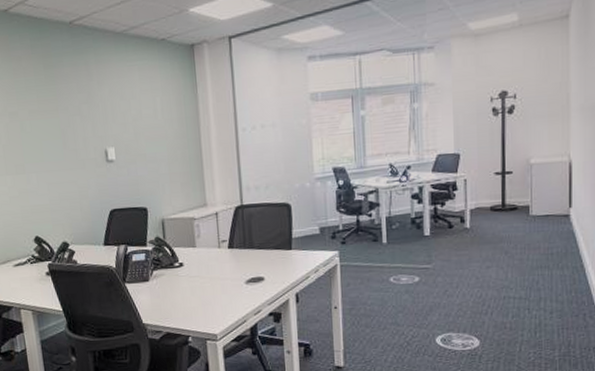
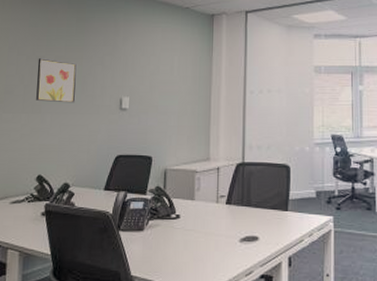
wall art: none [11,113,59,161] -> present [36,58,77,103]

